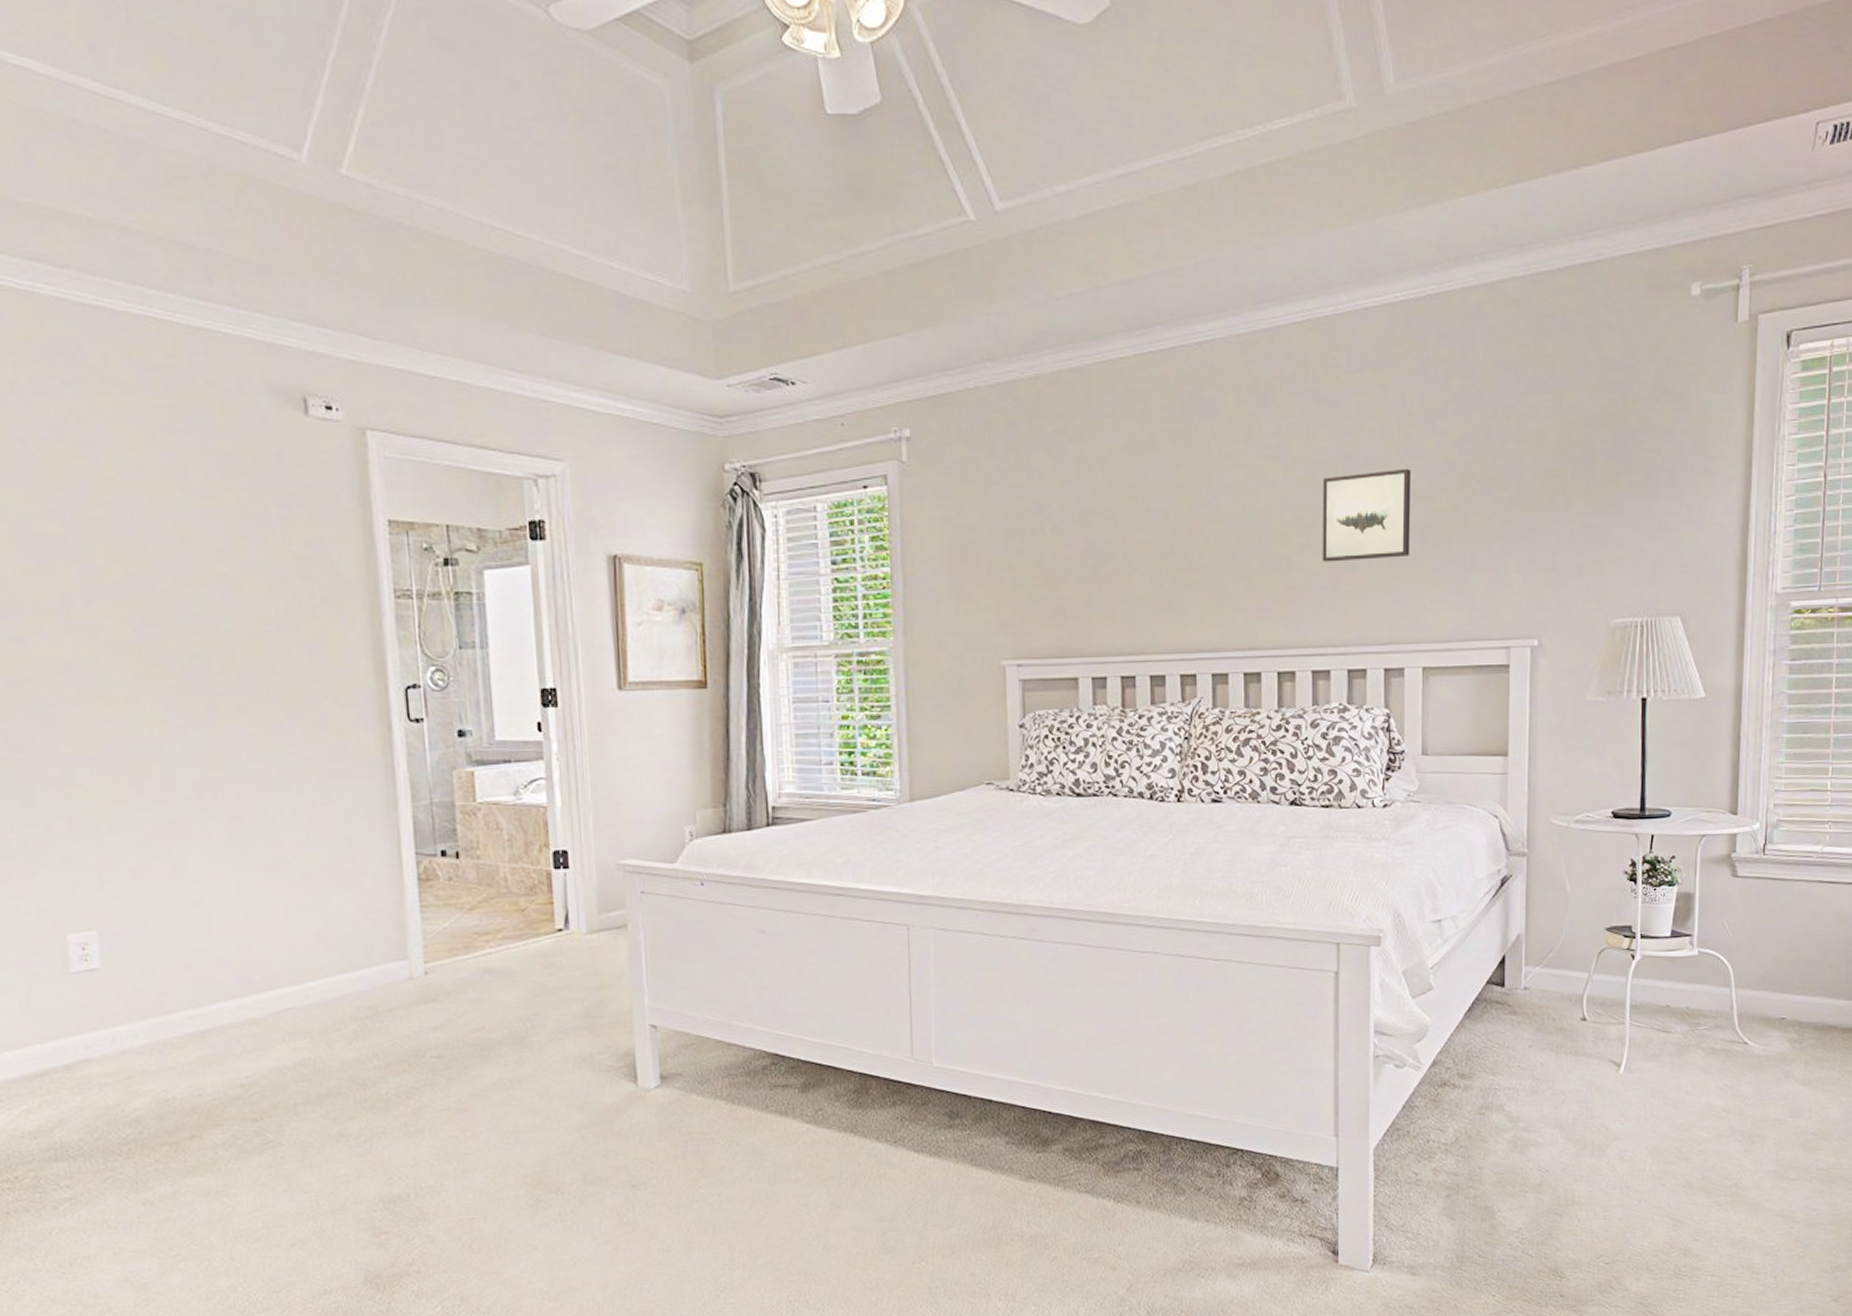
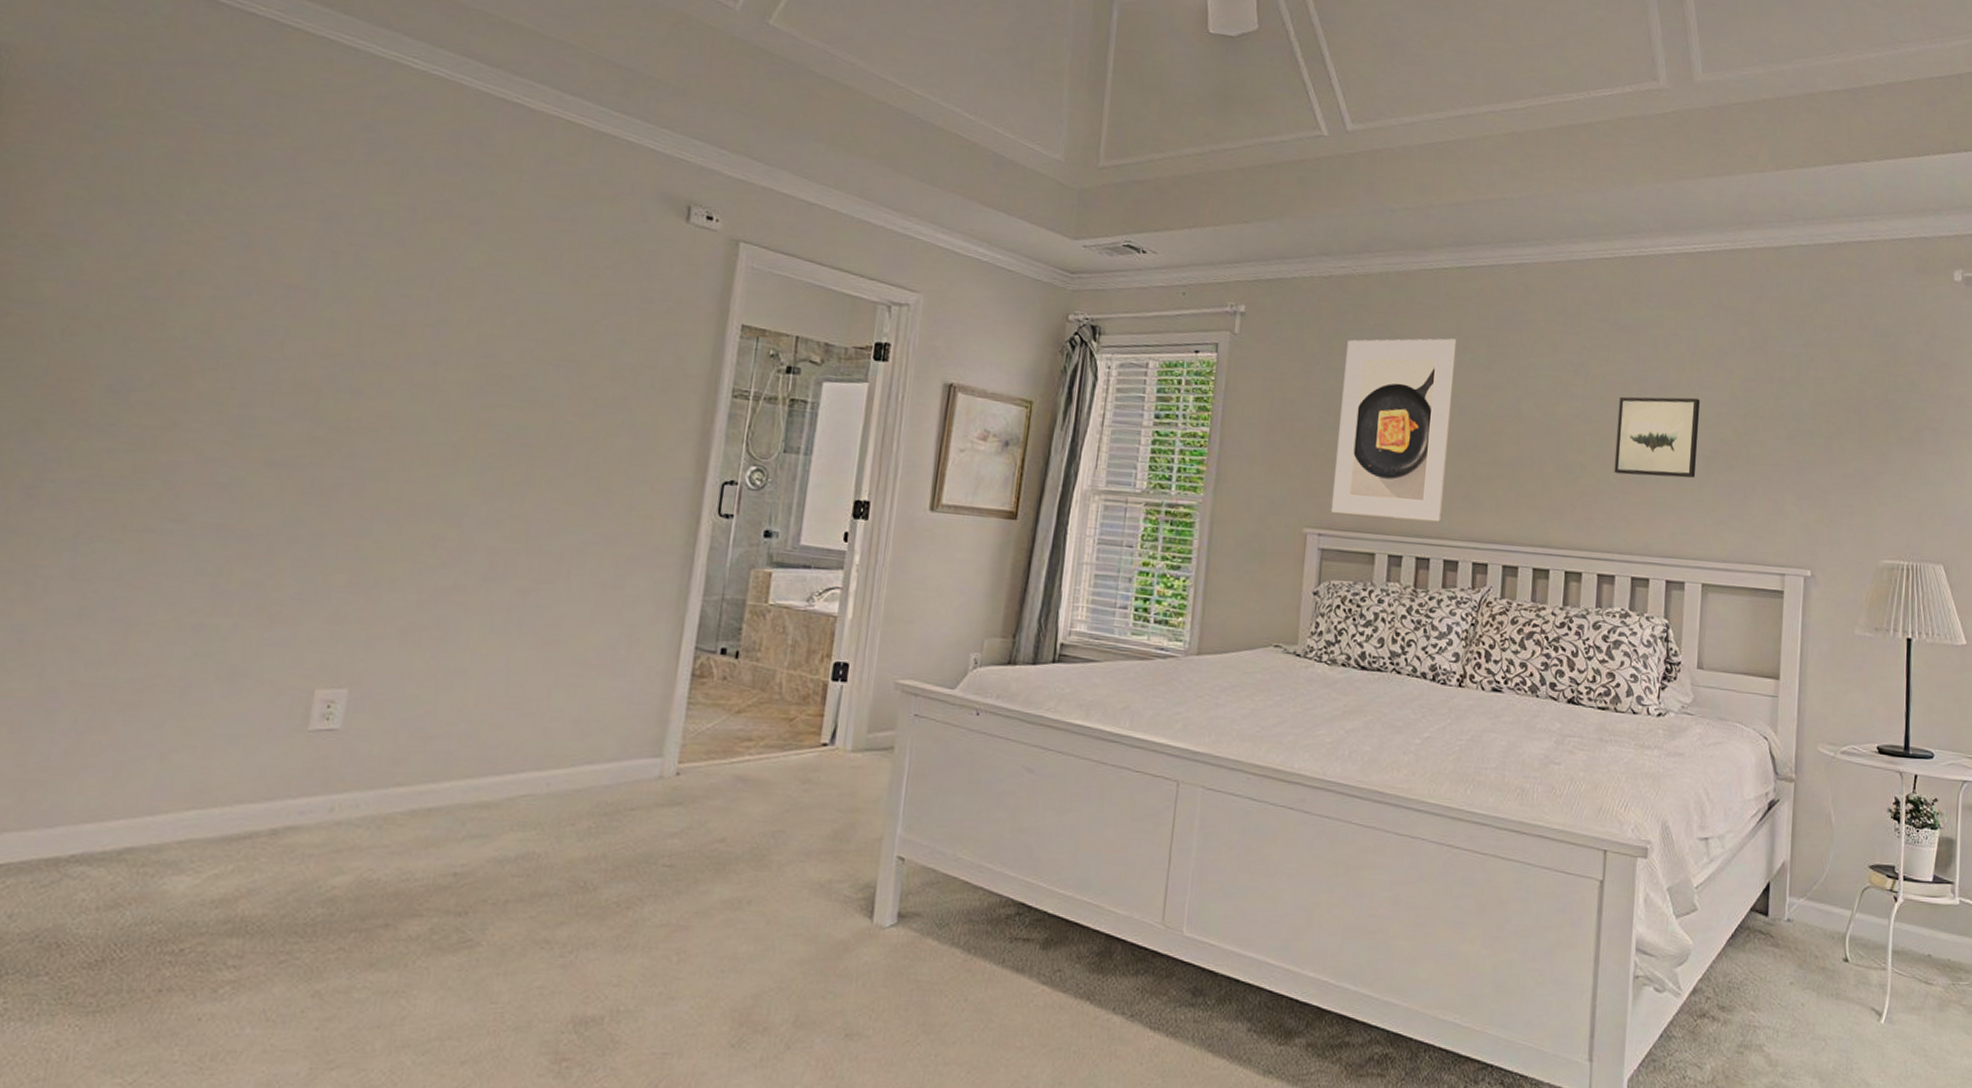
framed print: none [1024,437,1144,642] -> present [1332,338,1457,523]

